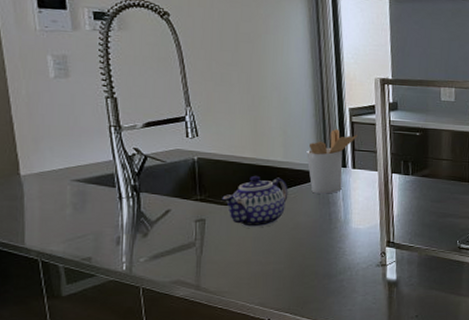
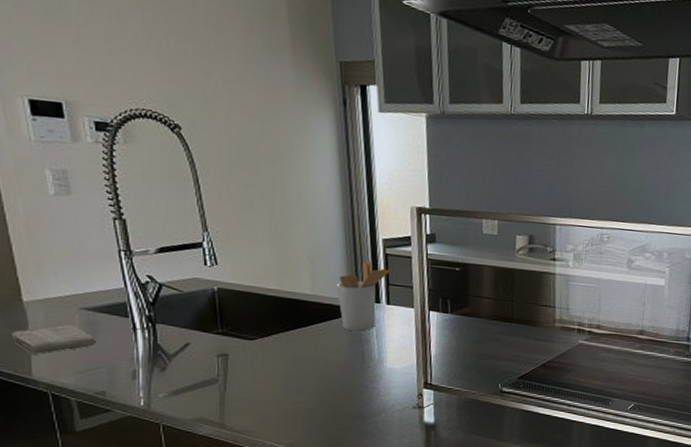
washcloth: none [8,195,85,224] -> present [11,324,96,354]
teapot: present [222,175,289,228] -> none [246,308,318,365]

